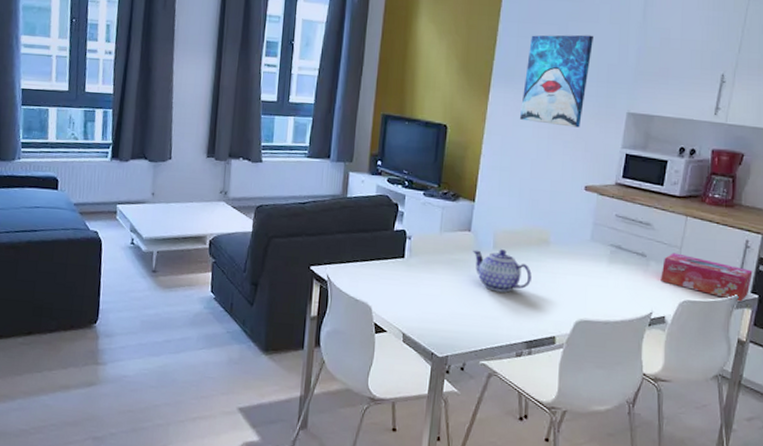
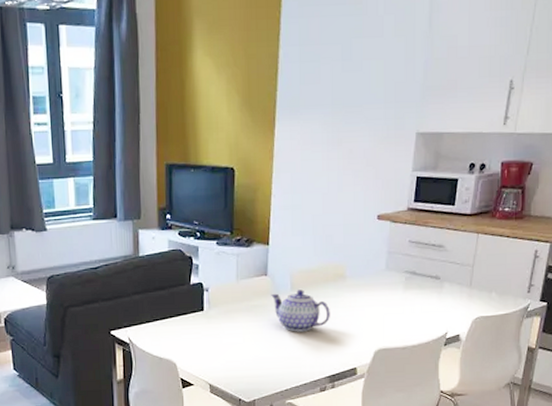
wall art: present [520,34,593,128] -> none [308,52,379,155]
tissue box: present [660,253,753,302] -> none [454,271,542,311]

